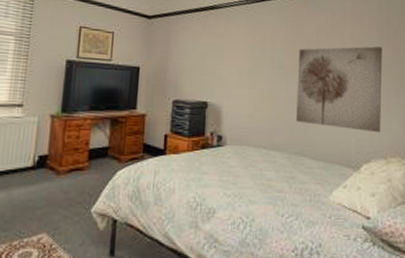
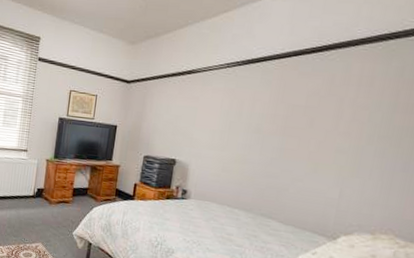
wall art: present [296,46,383,133] -> none [267,113,396,207]

